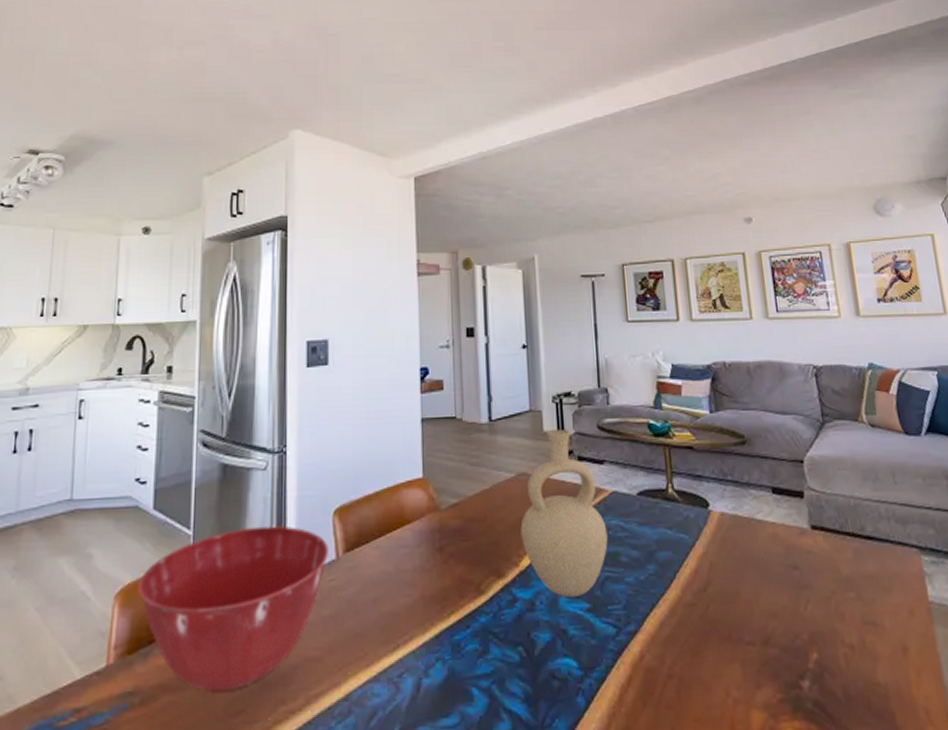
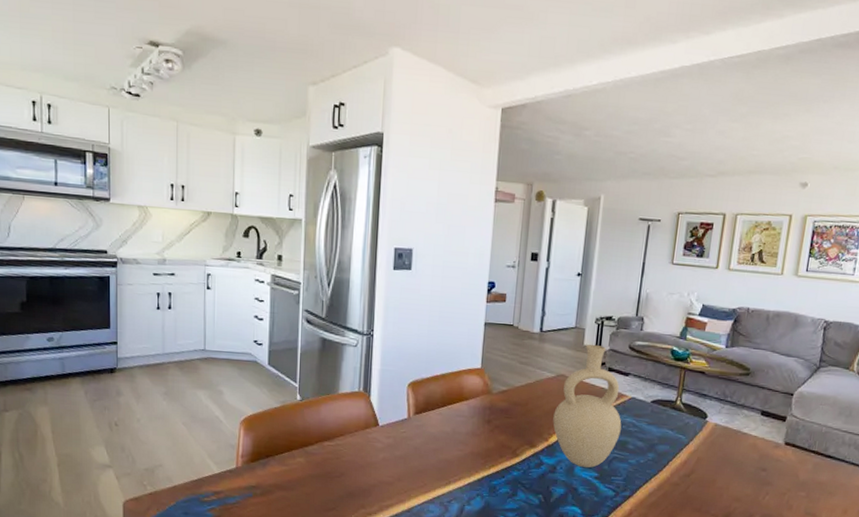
mixing bowl: present [137,525,328,692] -> none [257,387,402,495]

